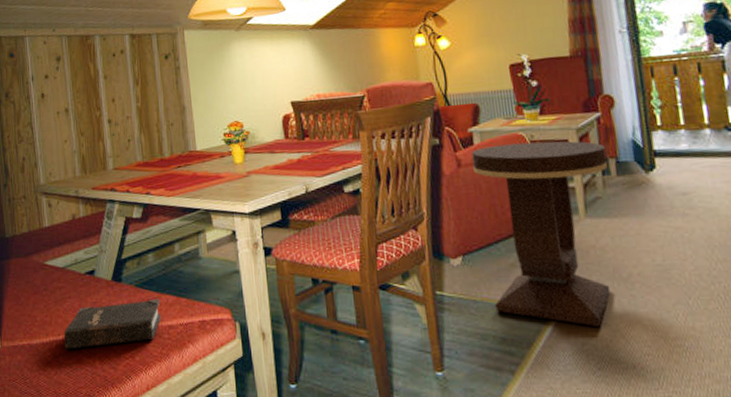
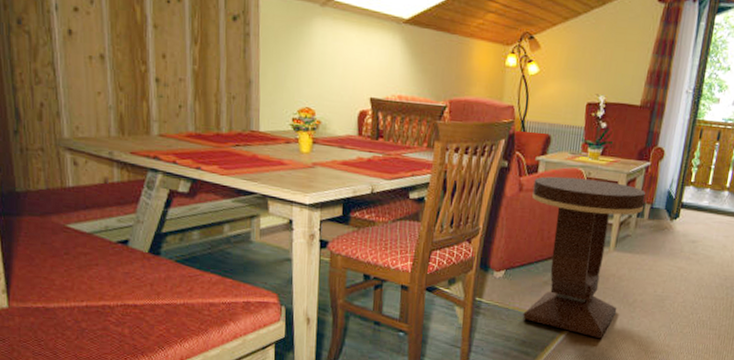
hardback book: present [63,298,162,350] -> none [87,275,203,317]

